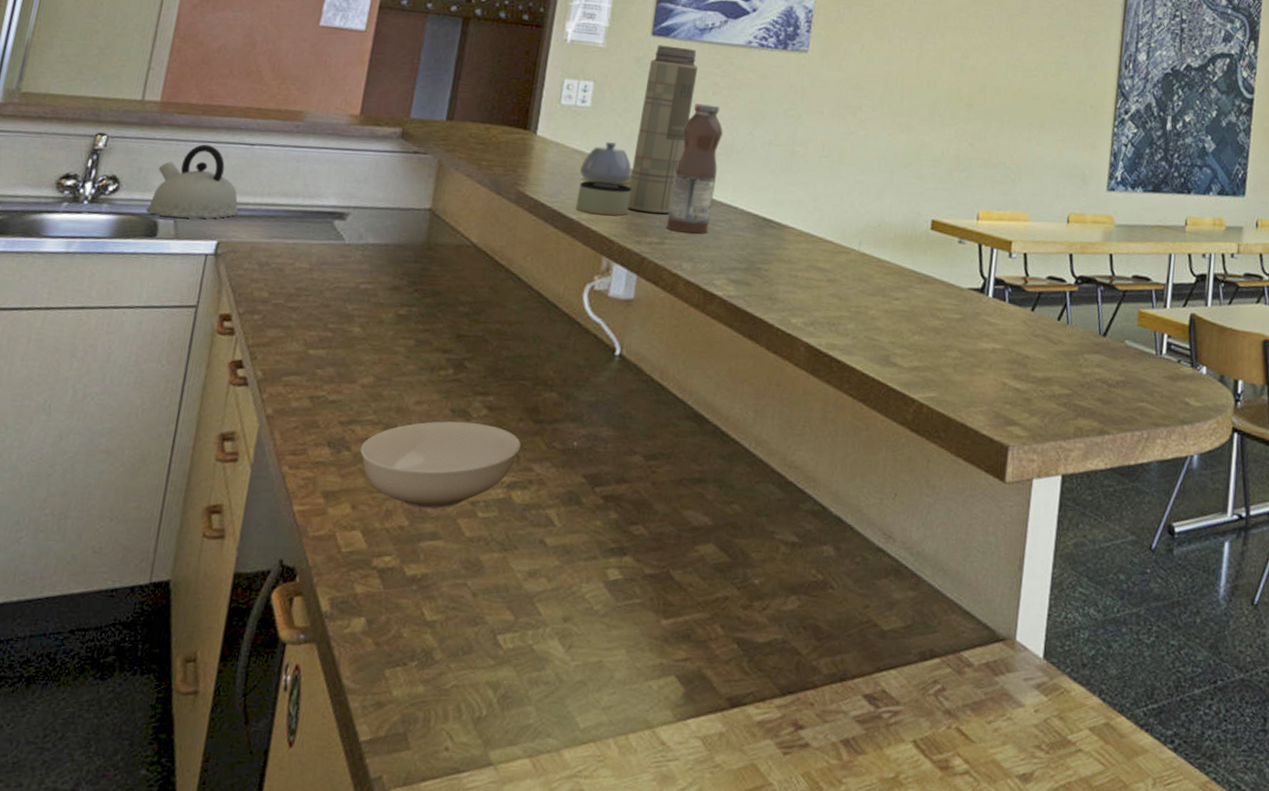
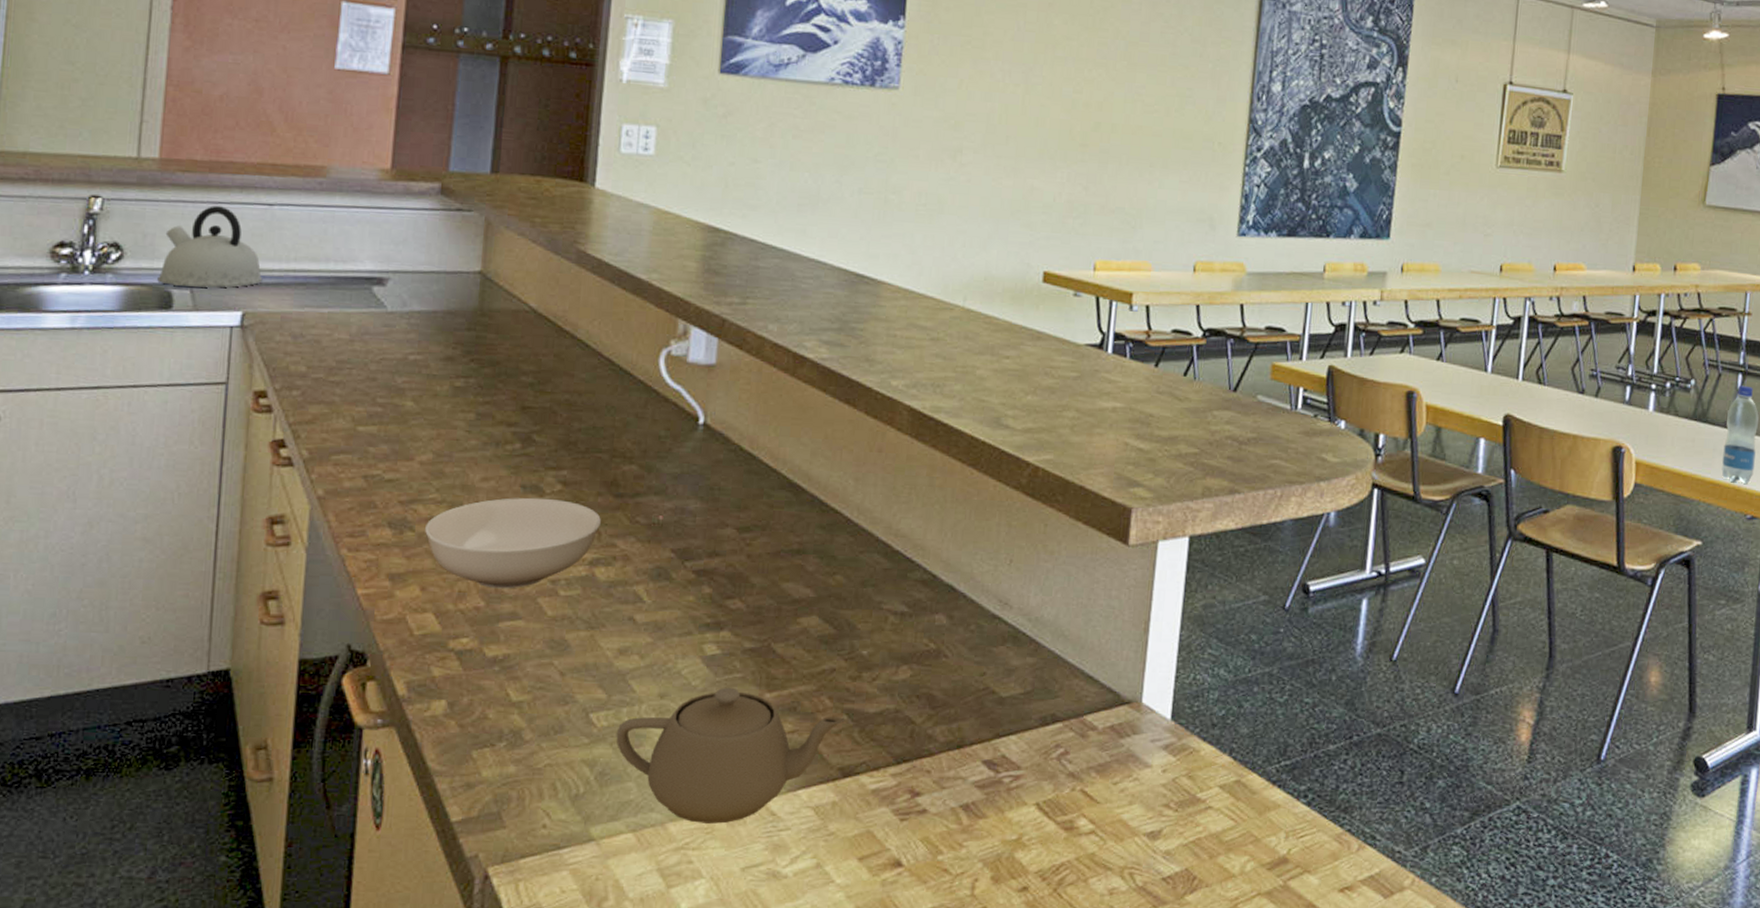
teapot: none [520,612,735,752] -> present [616,687,845,824]
thermos: present [575,45,699,217] -> none [644,83,775,276]
sugar bowl: present [580,142,633,185] -> none [647,194,707,241]
beverage bottle: present [666,103,723,235] -> none [747,149,806,294]

